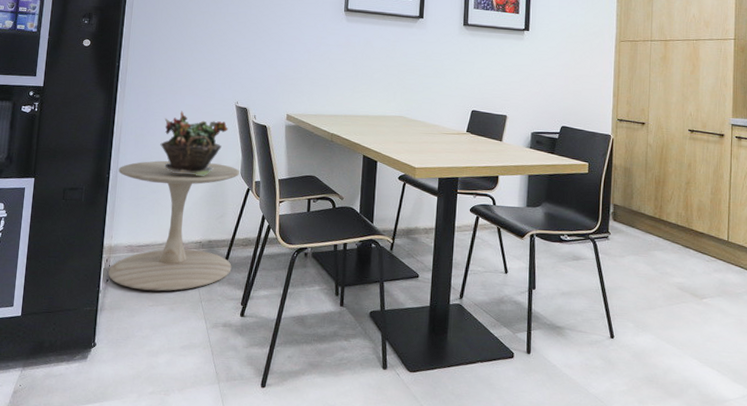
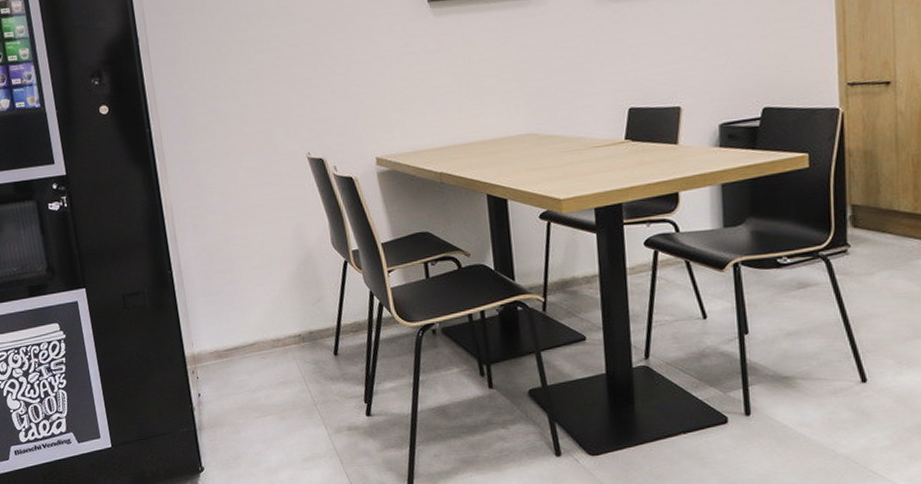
side table: present [108,160,240,291] -> none [181,235,345,401]
potted plant: present [160,110,229,177] -> none [222,175,305,256]

